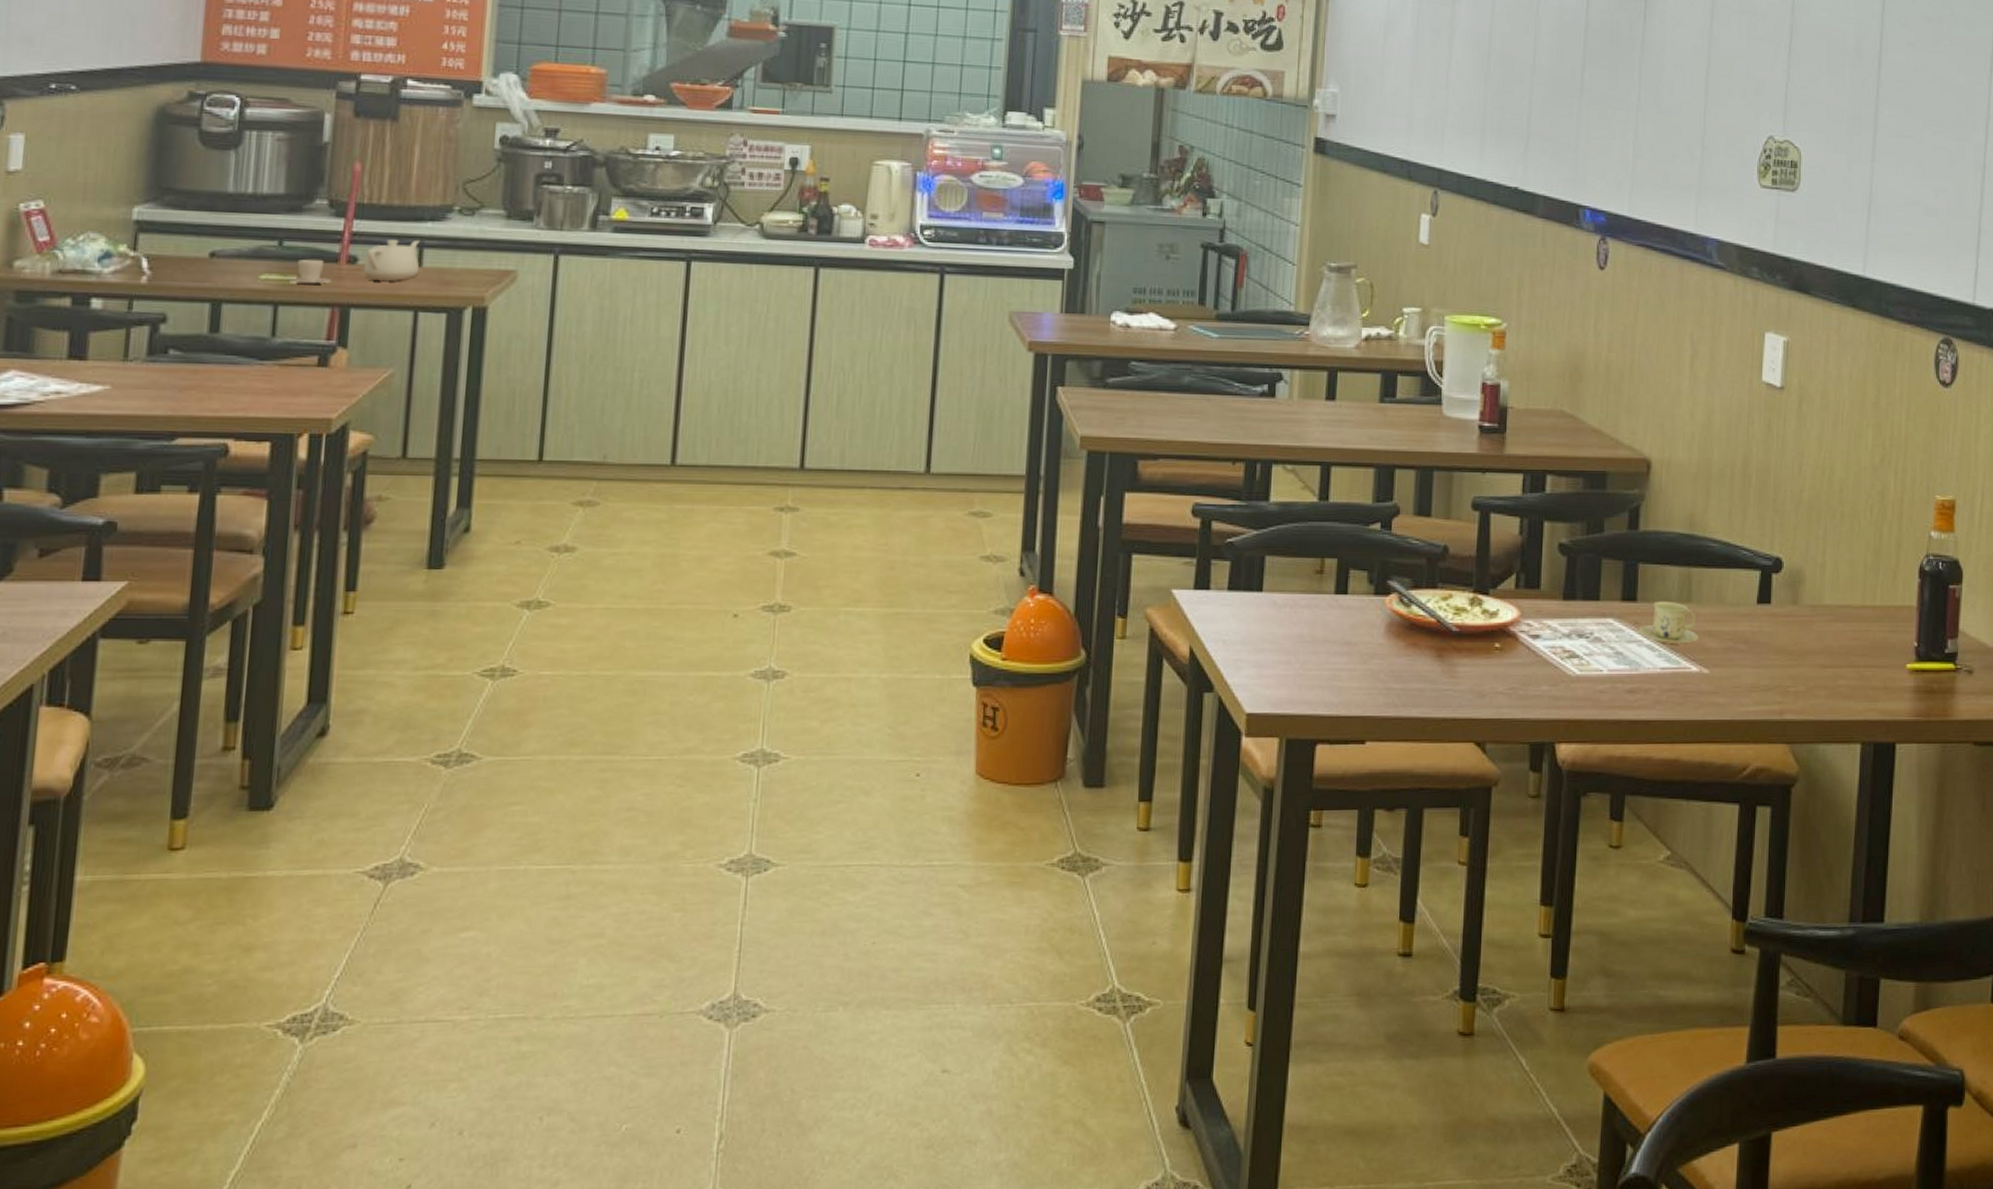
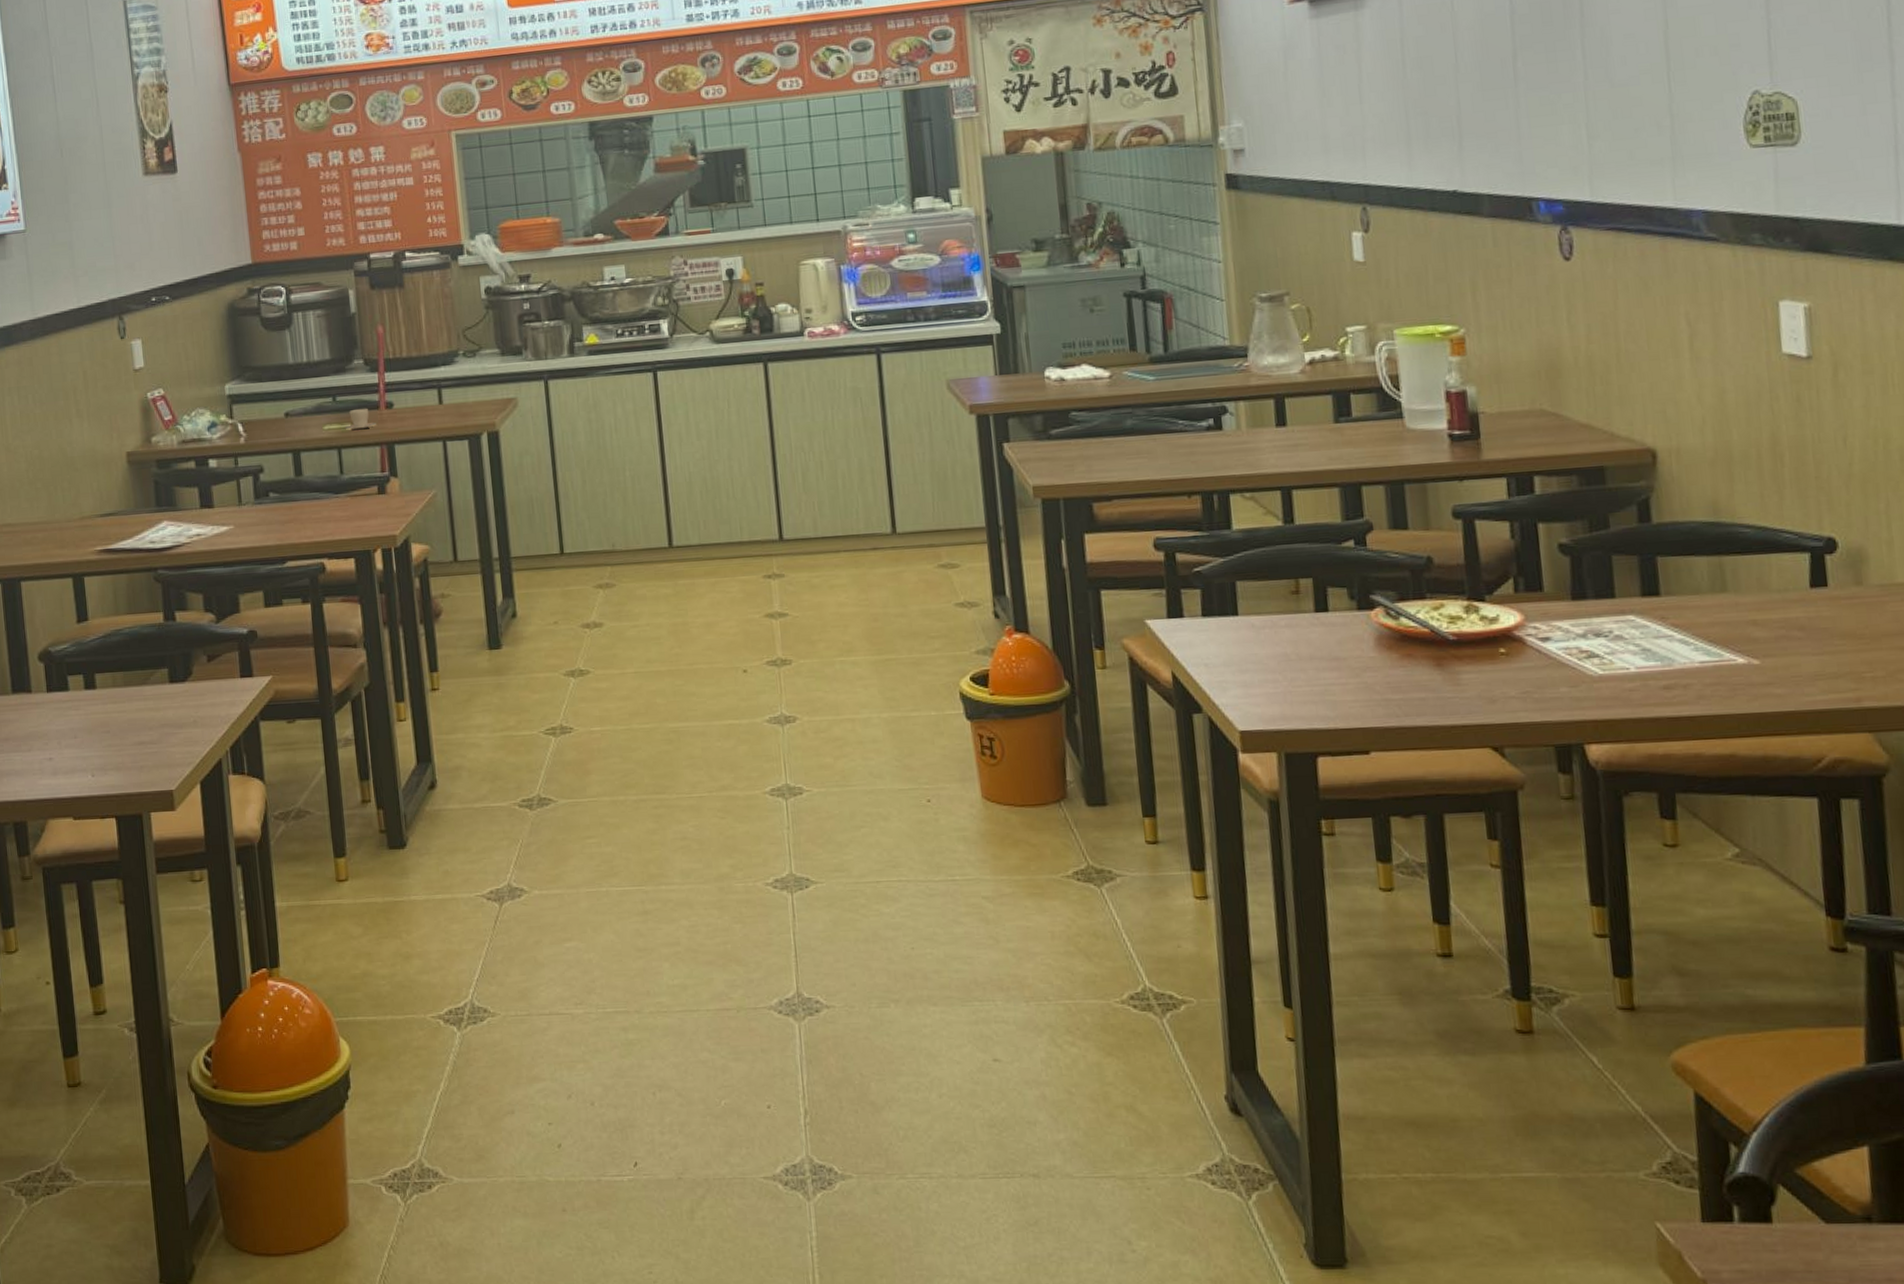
teapot: present [363,239,420,282] -> none [398,382,442,421]
cup and saucer: present [1638,601,1699,643] -> none [1666,592,1743,637]

